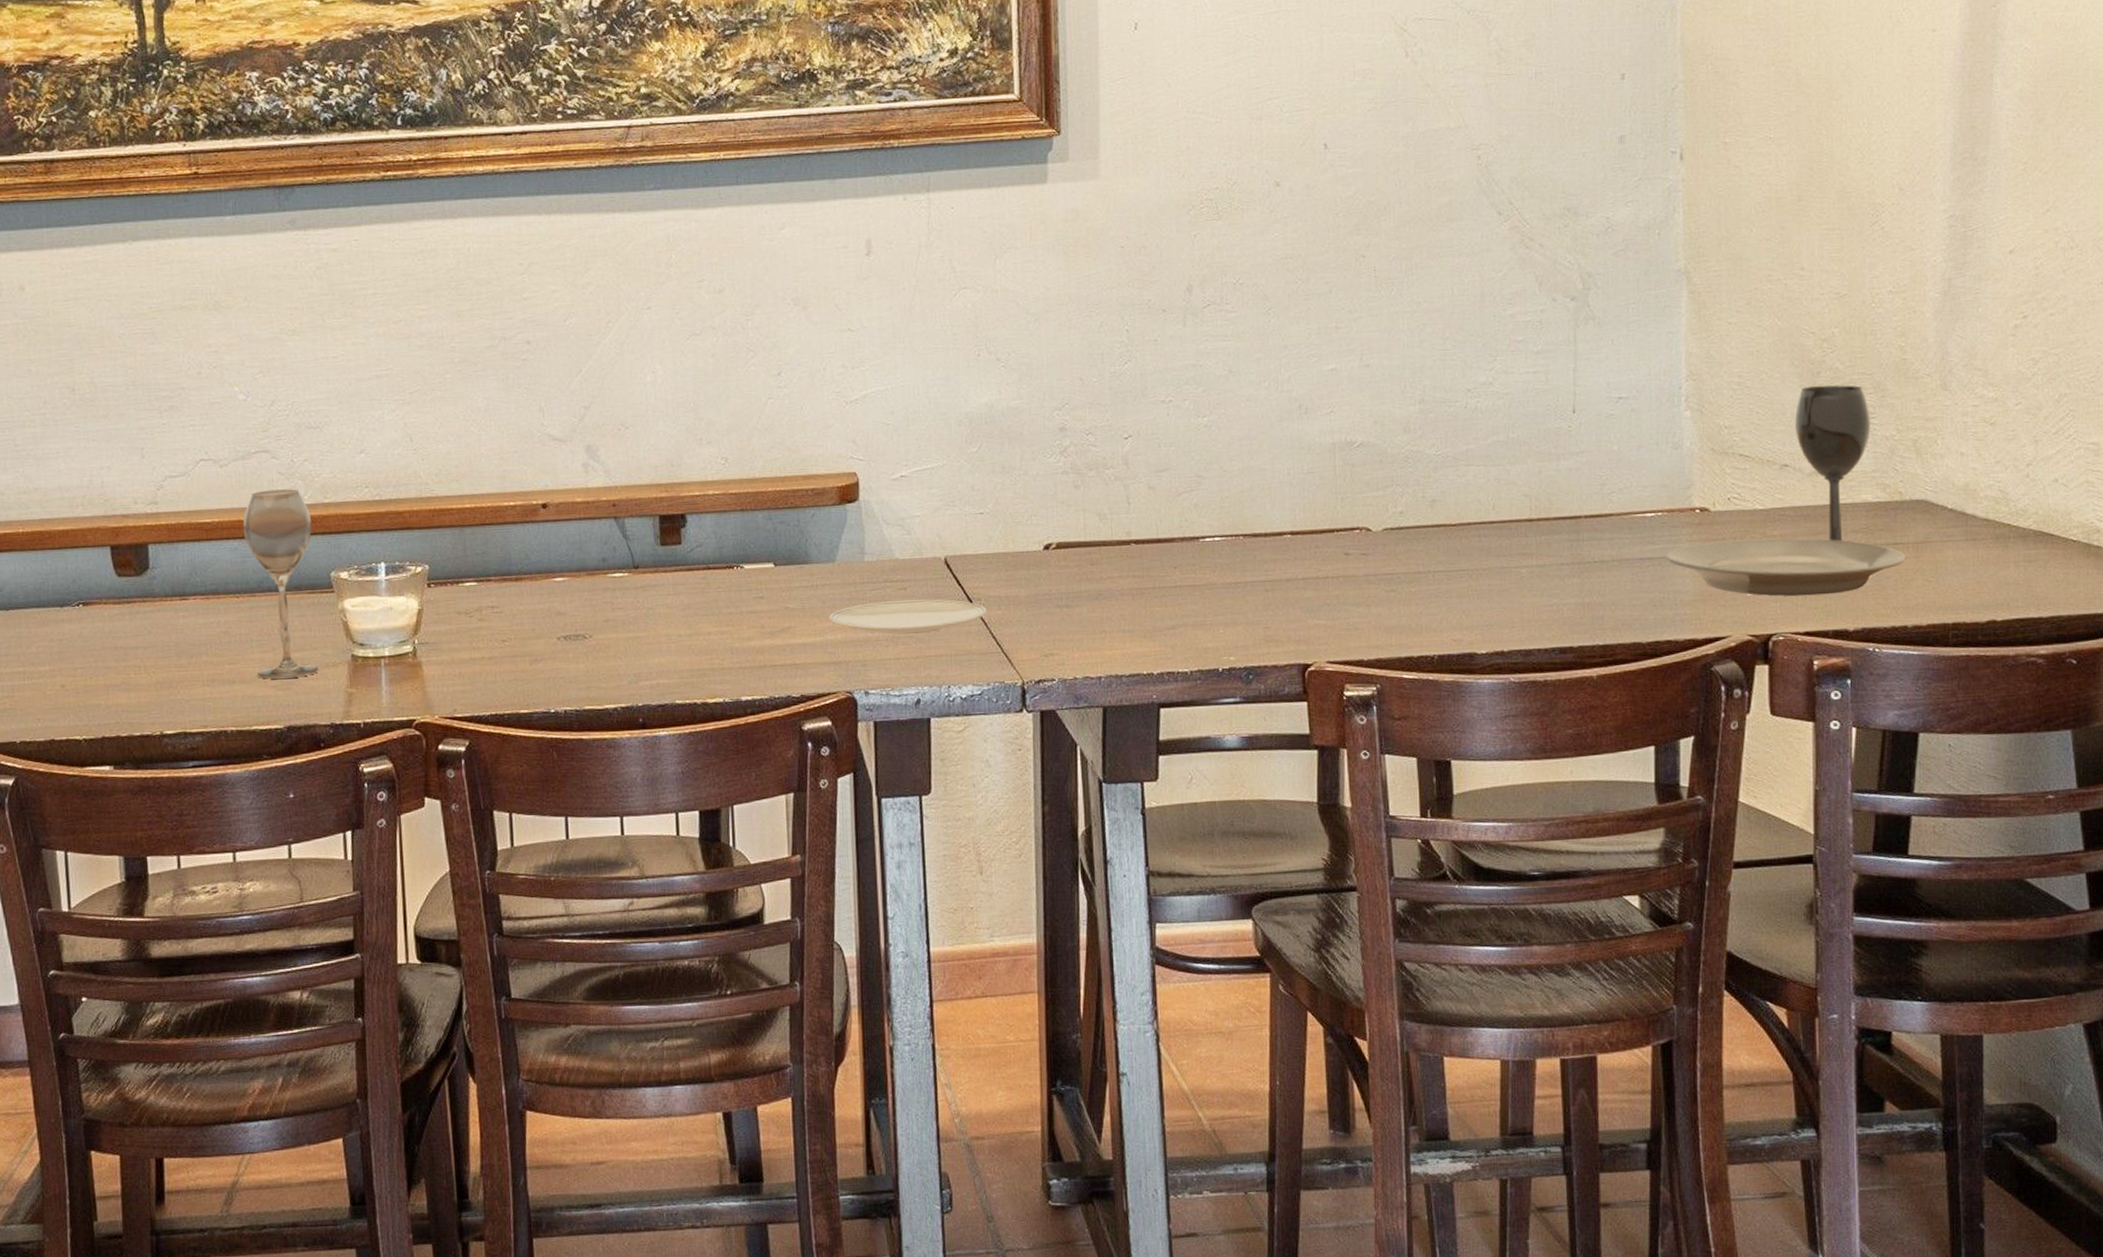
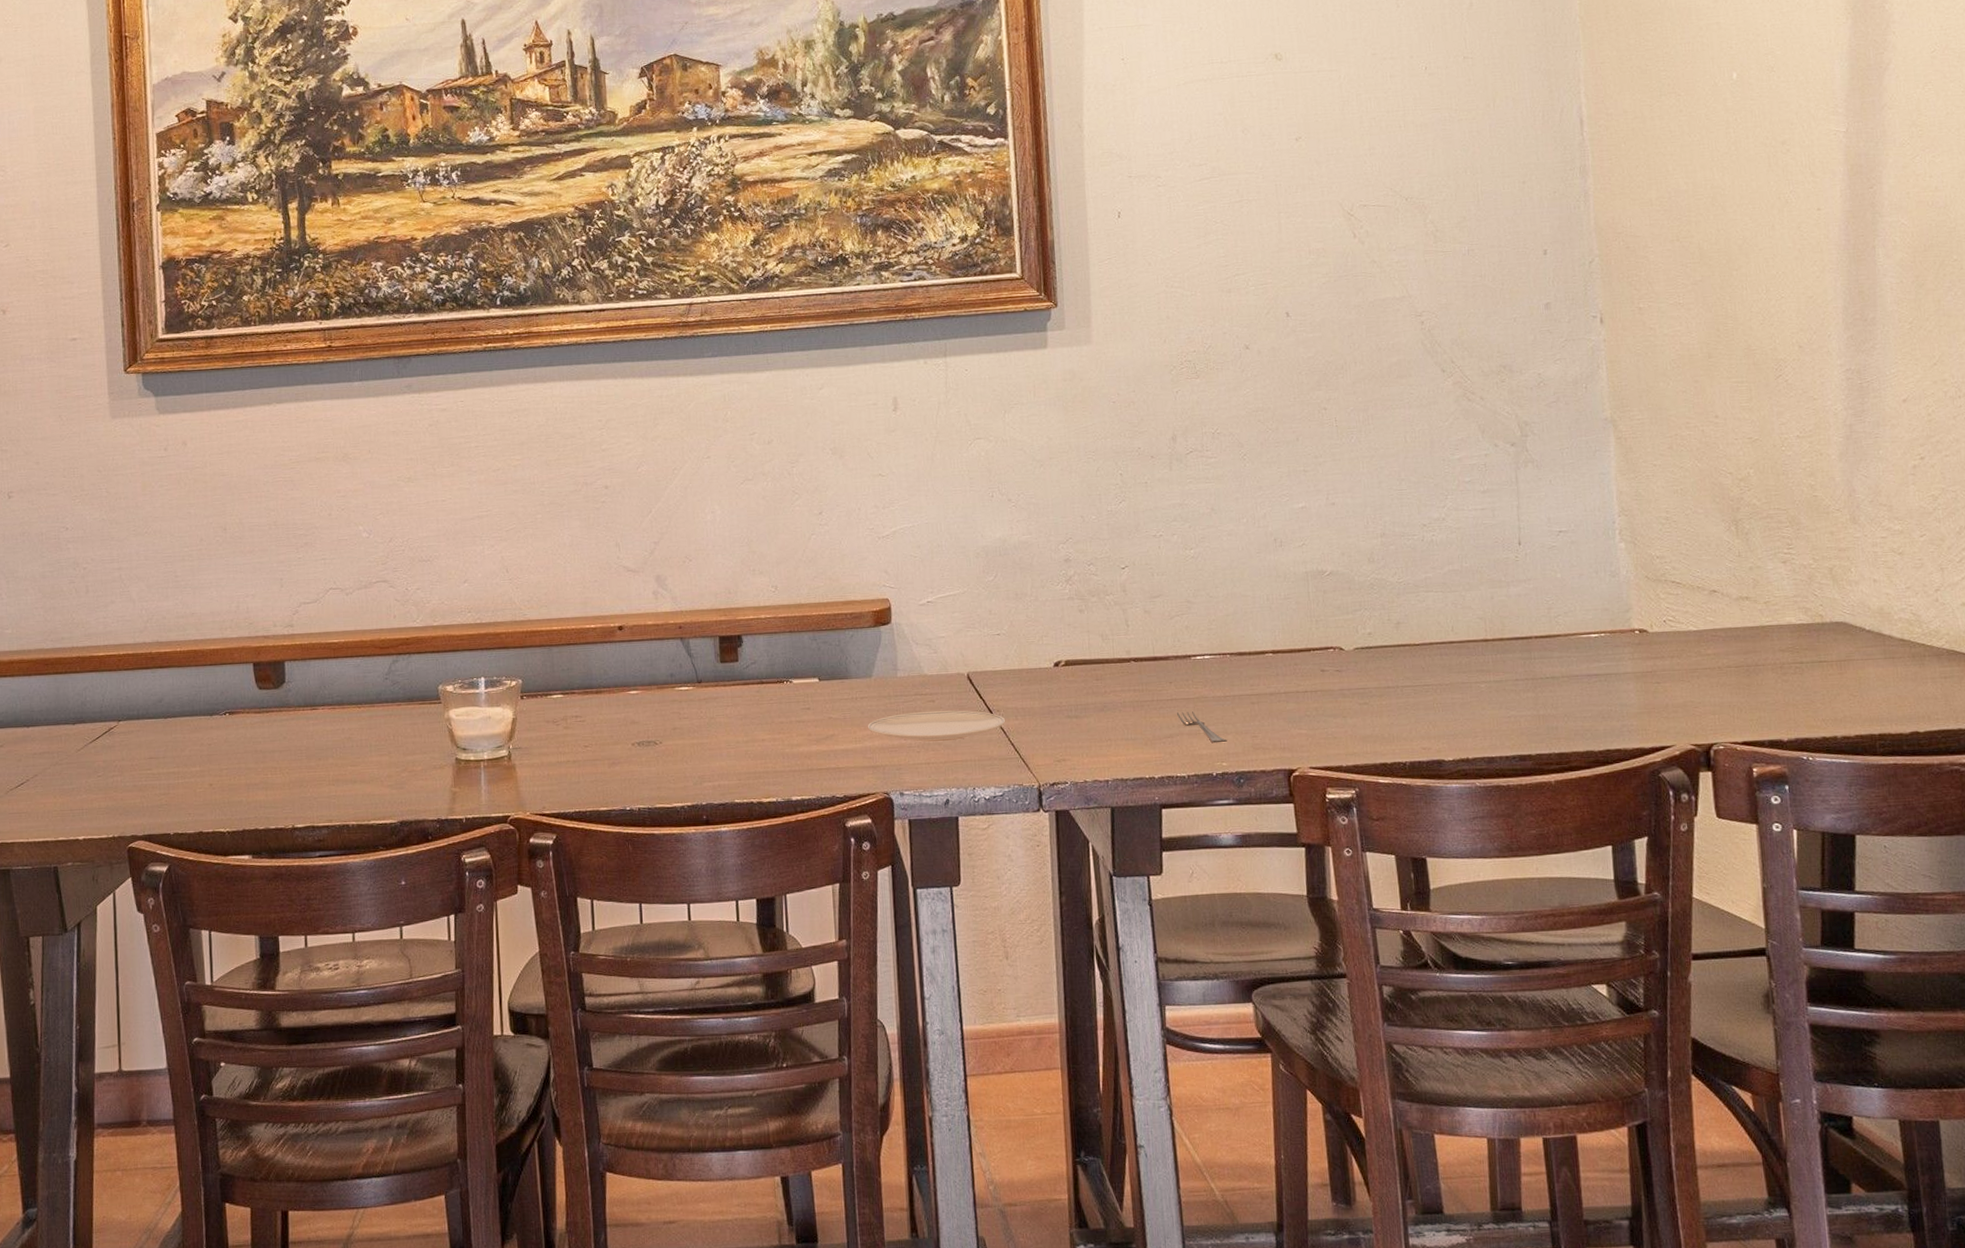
wineglass: present [243,489,319,679] -> none [364,613,428,779]
fork: none [1180,600,1236,636] -> present [1176,711,1227,744]
plate: present [1665,538,1906,596] -> none [1610,656,1831,709]
wine glass: present [1794,385,1871,542] -> none [1719,519,1790,660]

